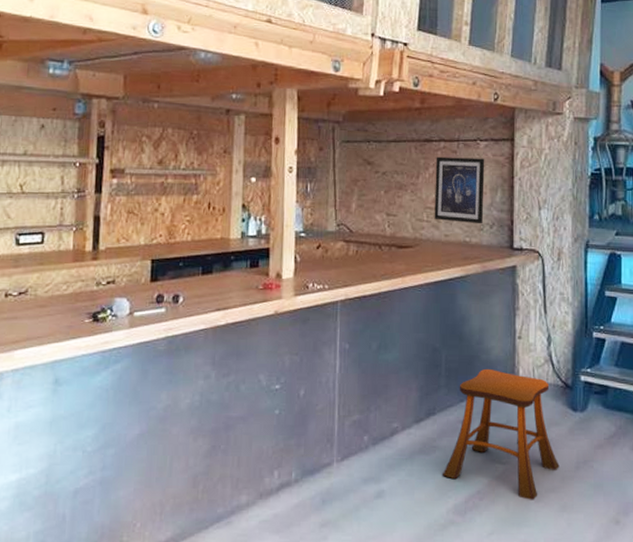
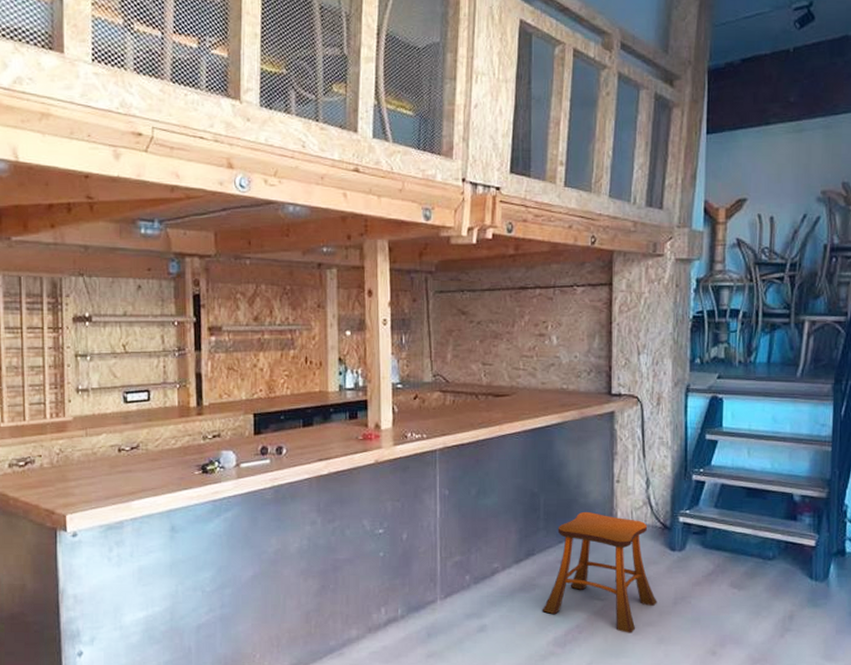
wall art: present [434,156,485,224] -> none [530,304,582,371]

